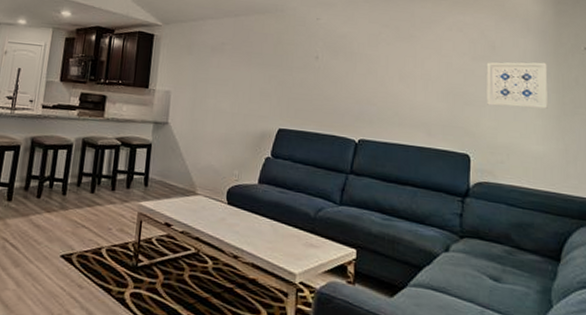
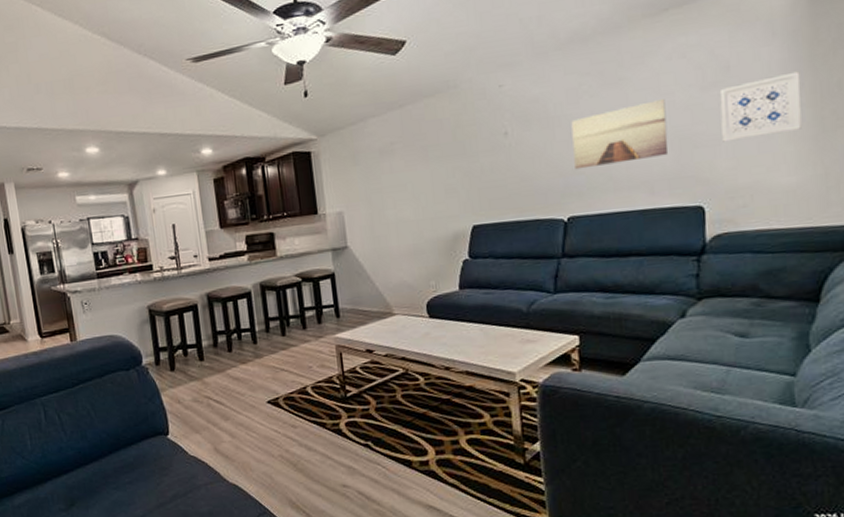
wall art: none [369,59,445,106] -> present [571,99,668,170]

